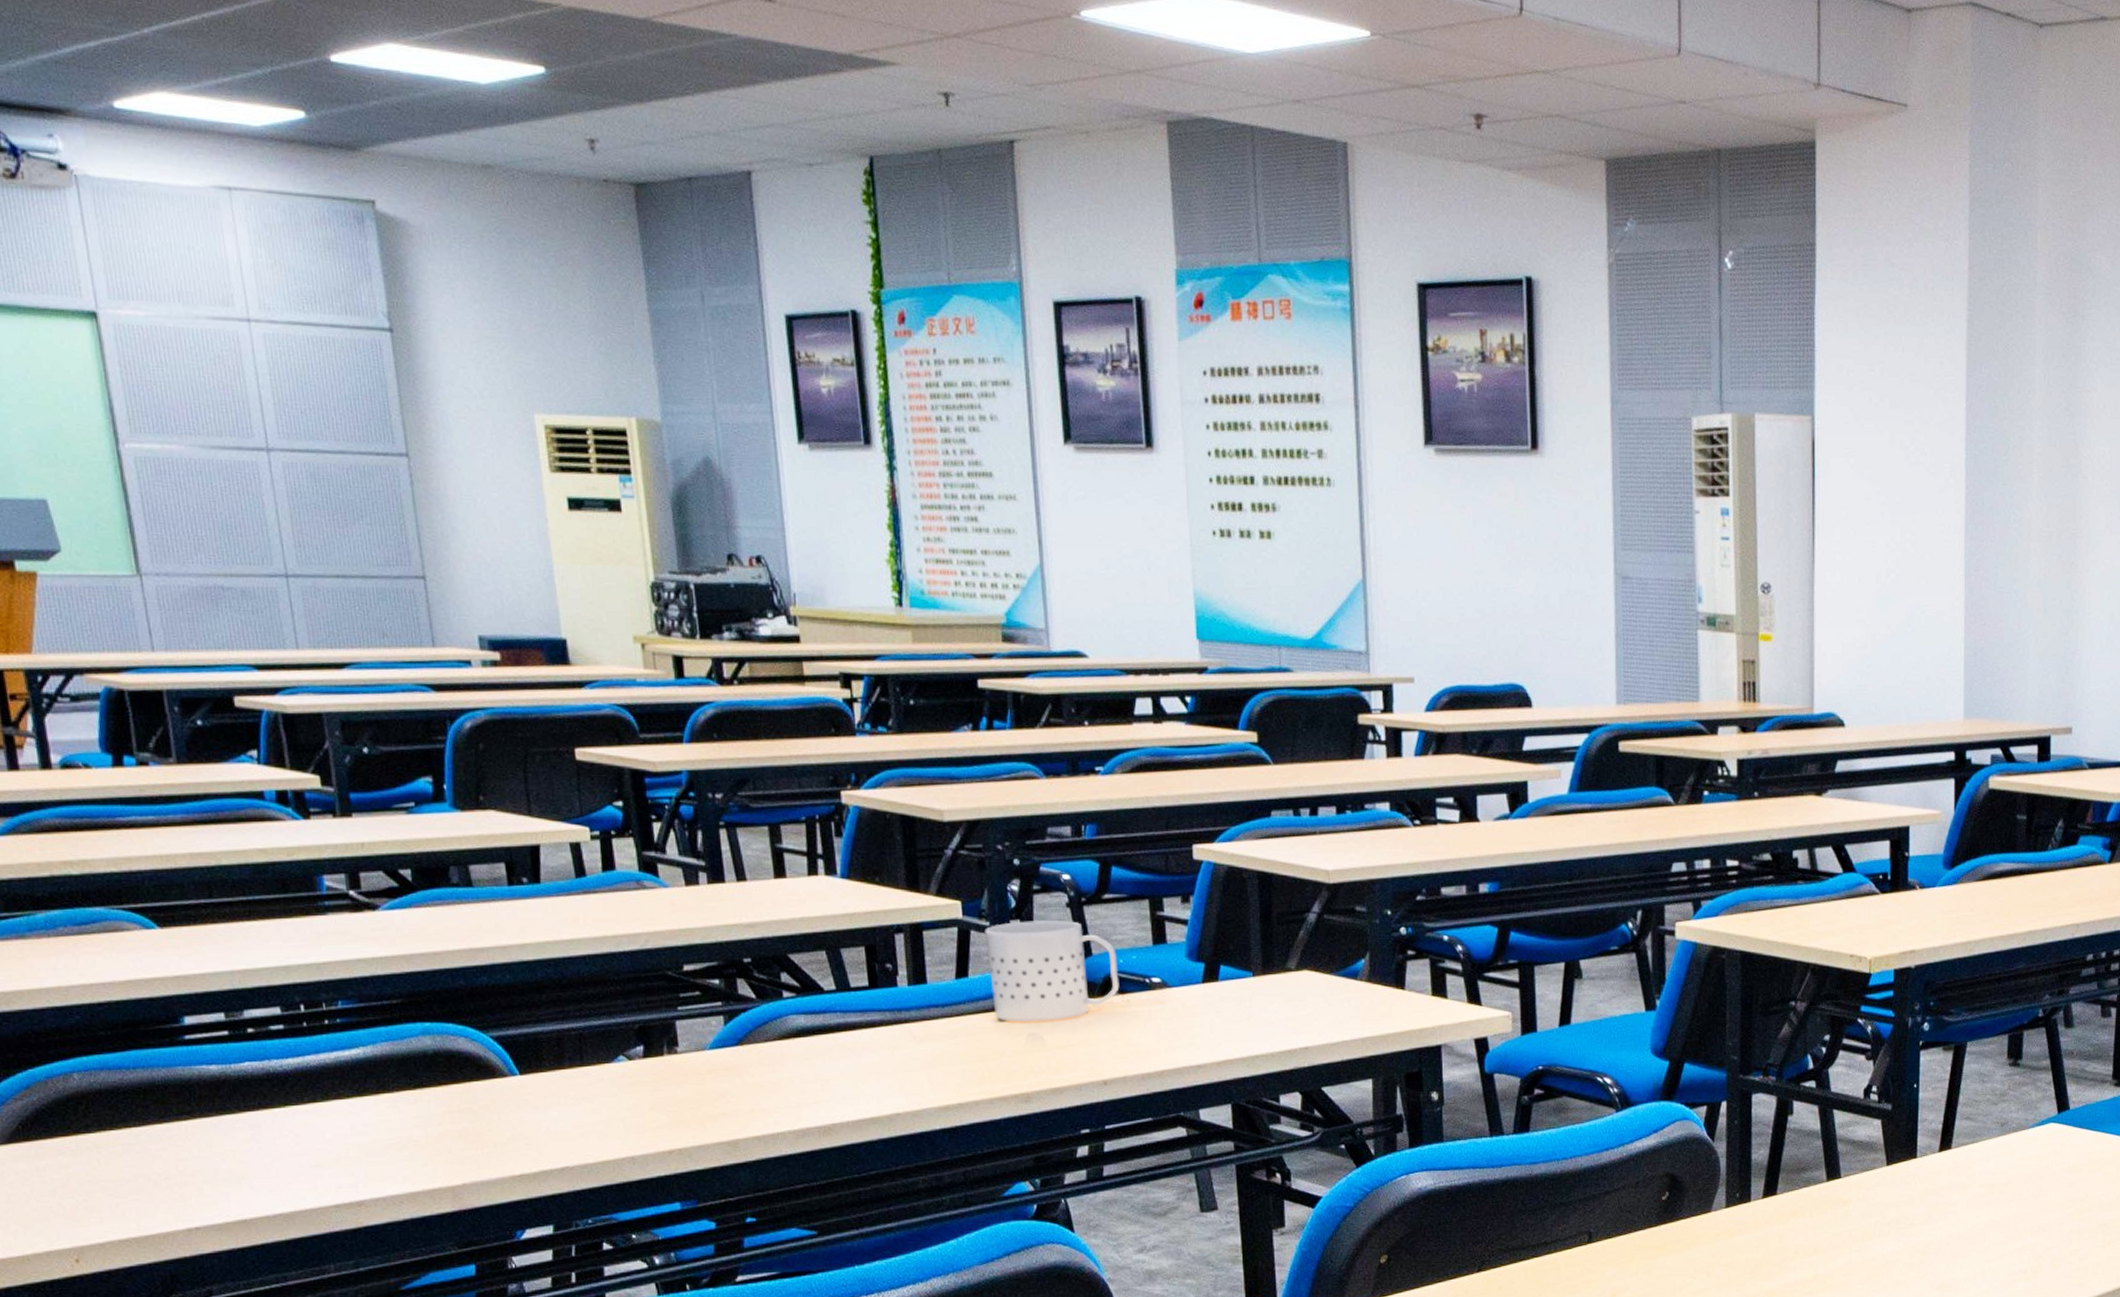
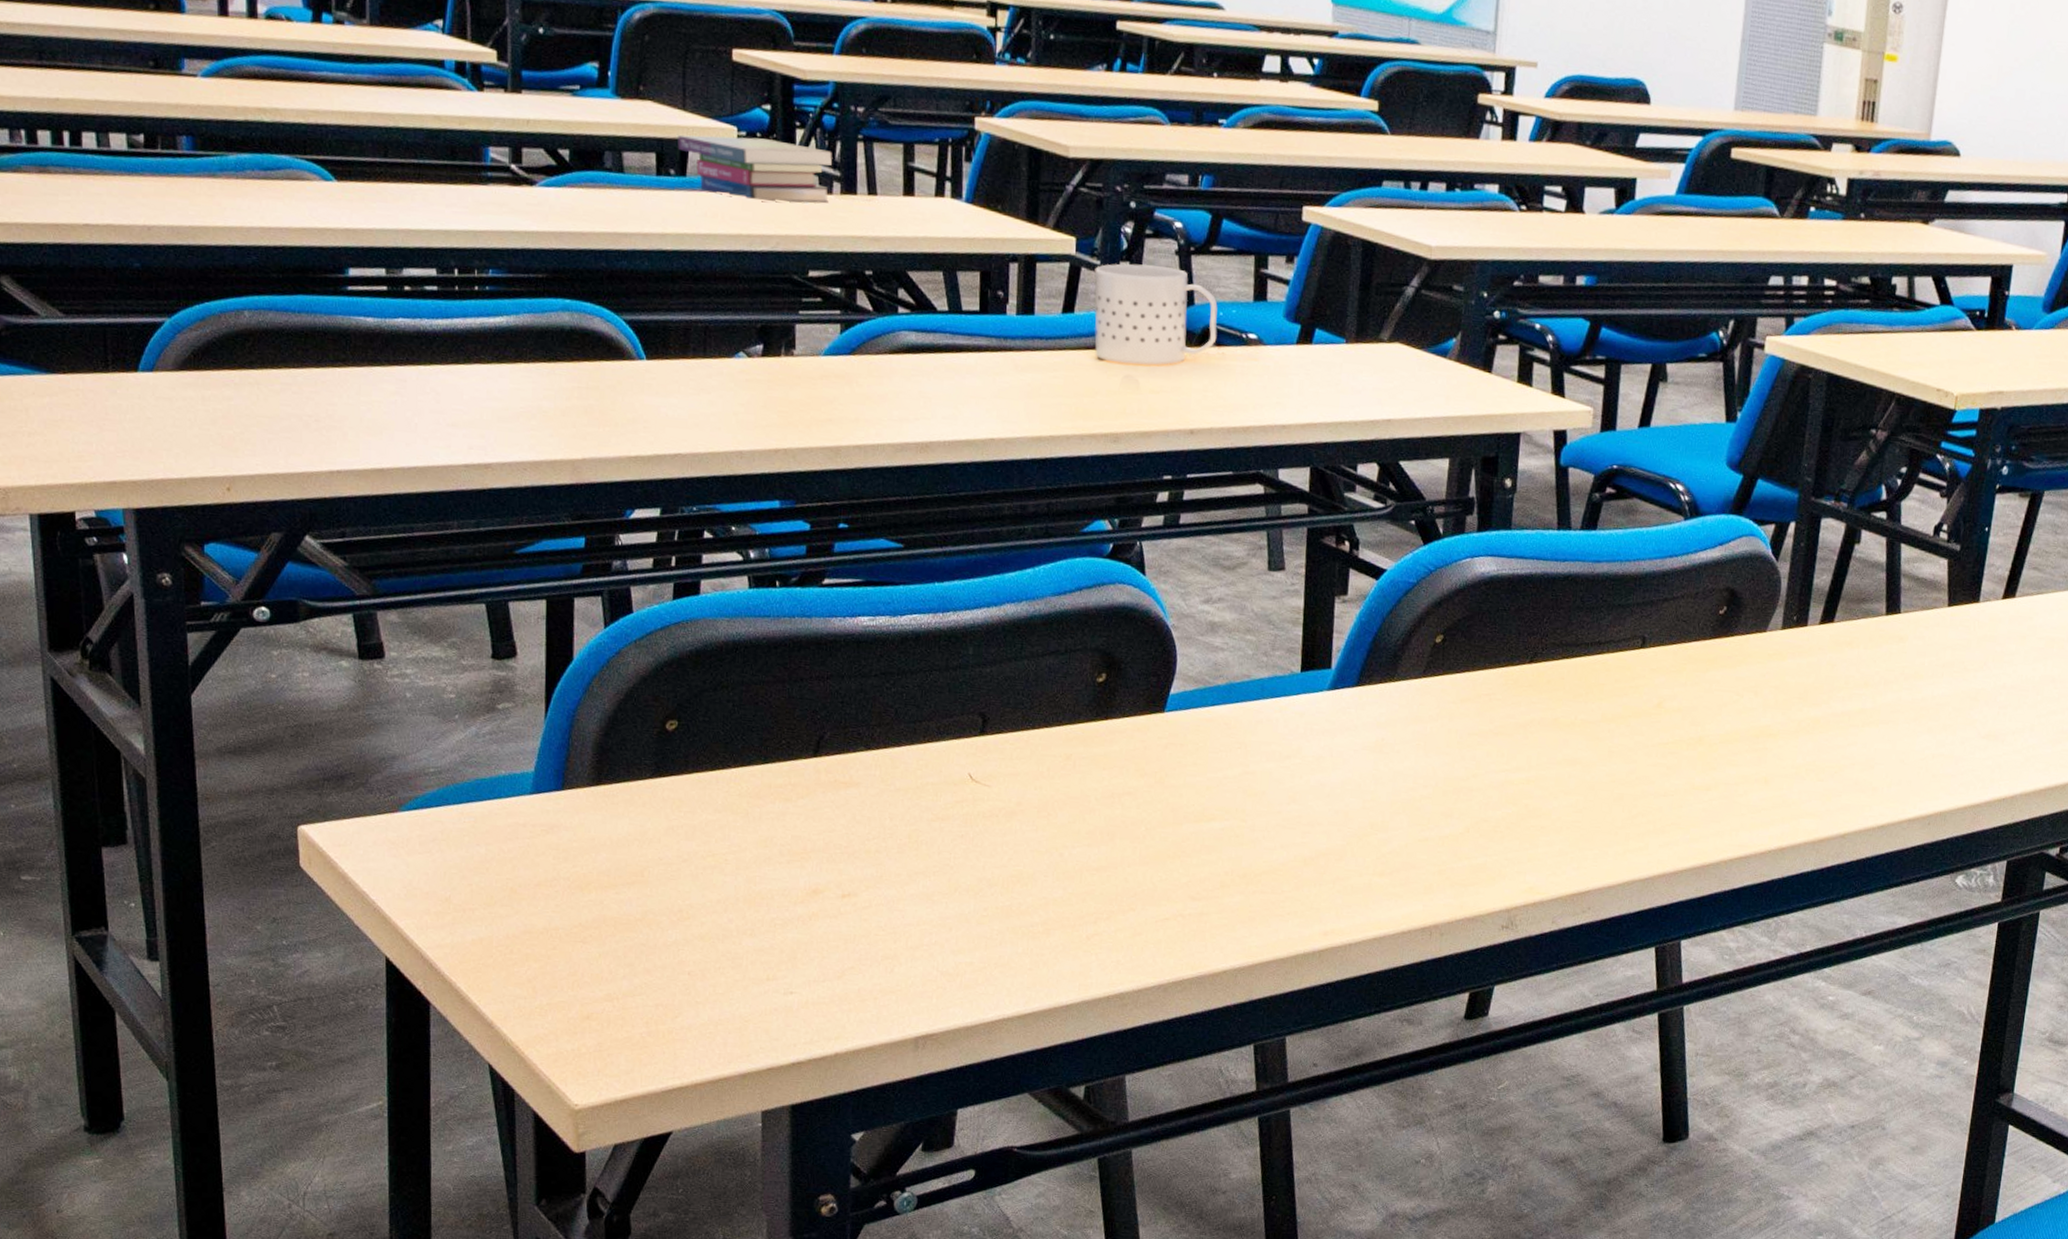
books: none [526,836,696,901] -> present [677,135,832,204]

